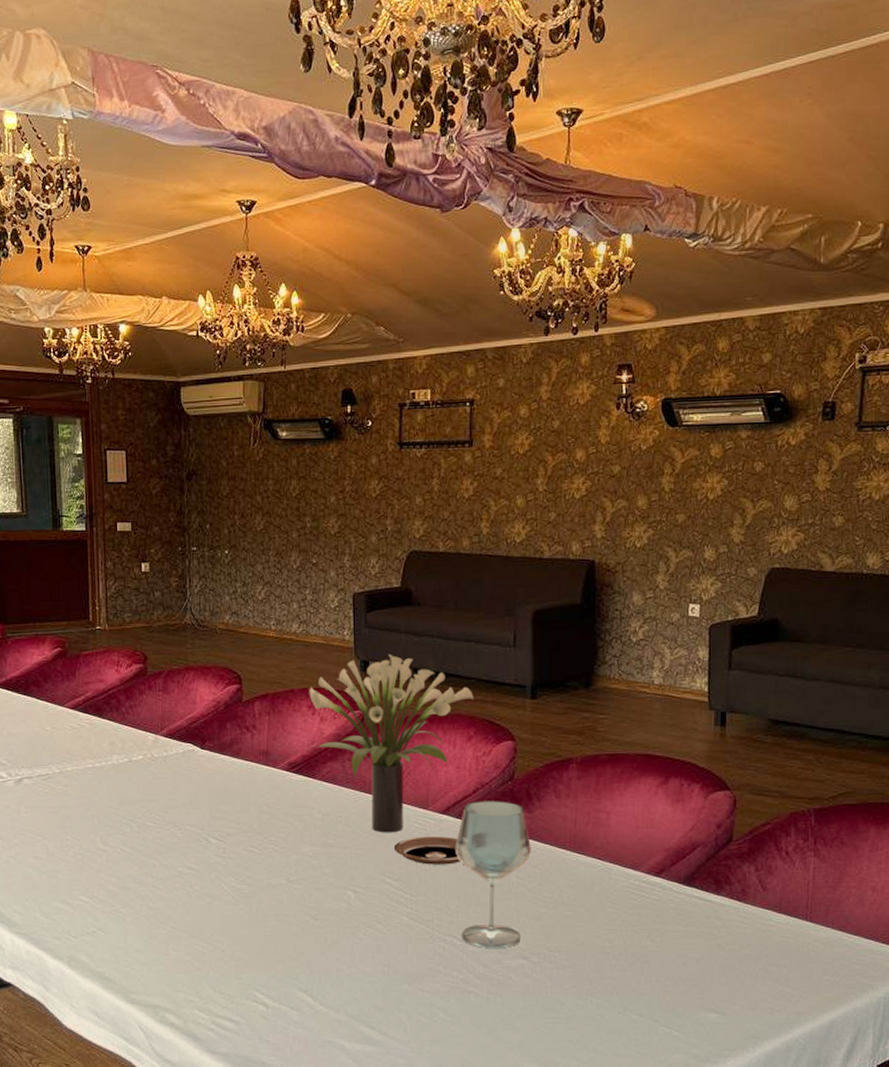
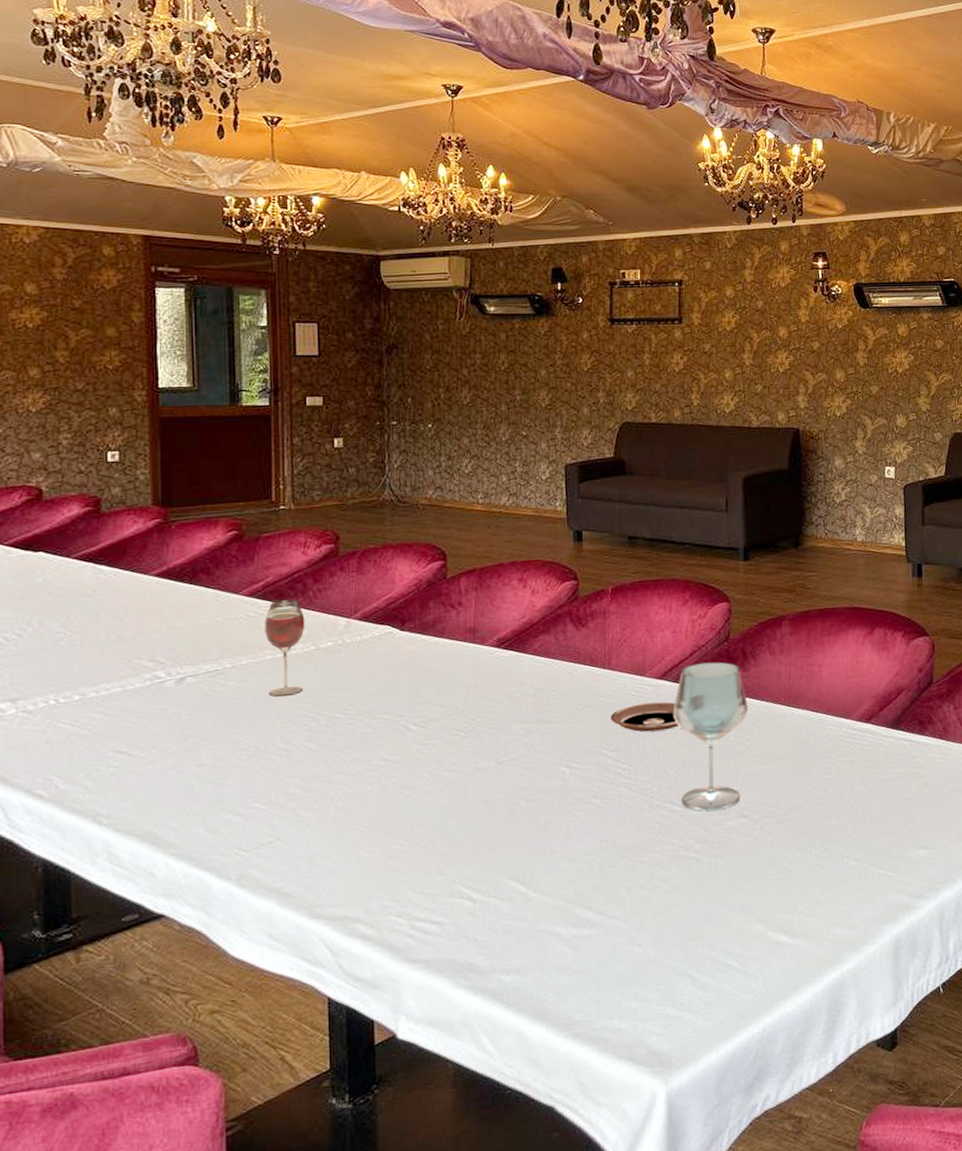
wineglass: none [85,714,120,803] -> present [264,599,305,698]
flower arrangement: present [309,654,474,833] -> none [519,523,688,704]

